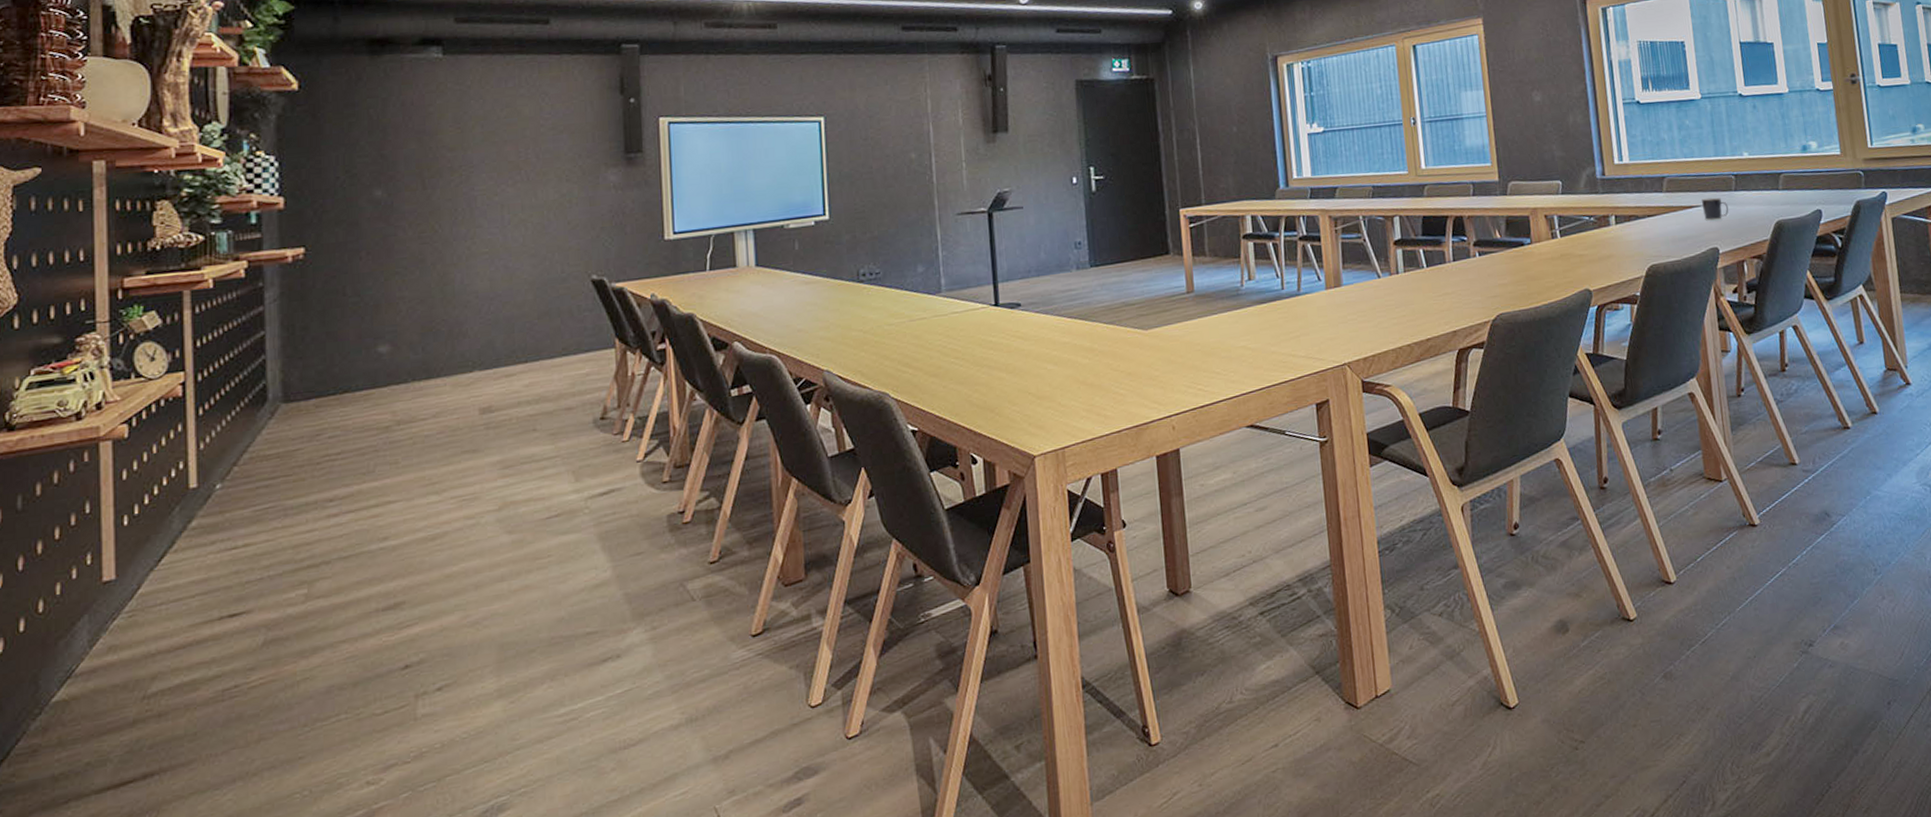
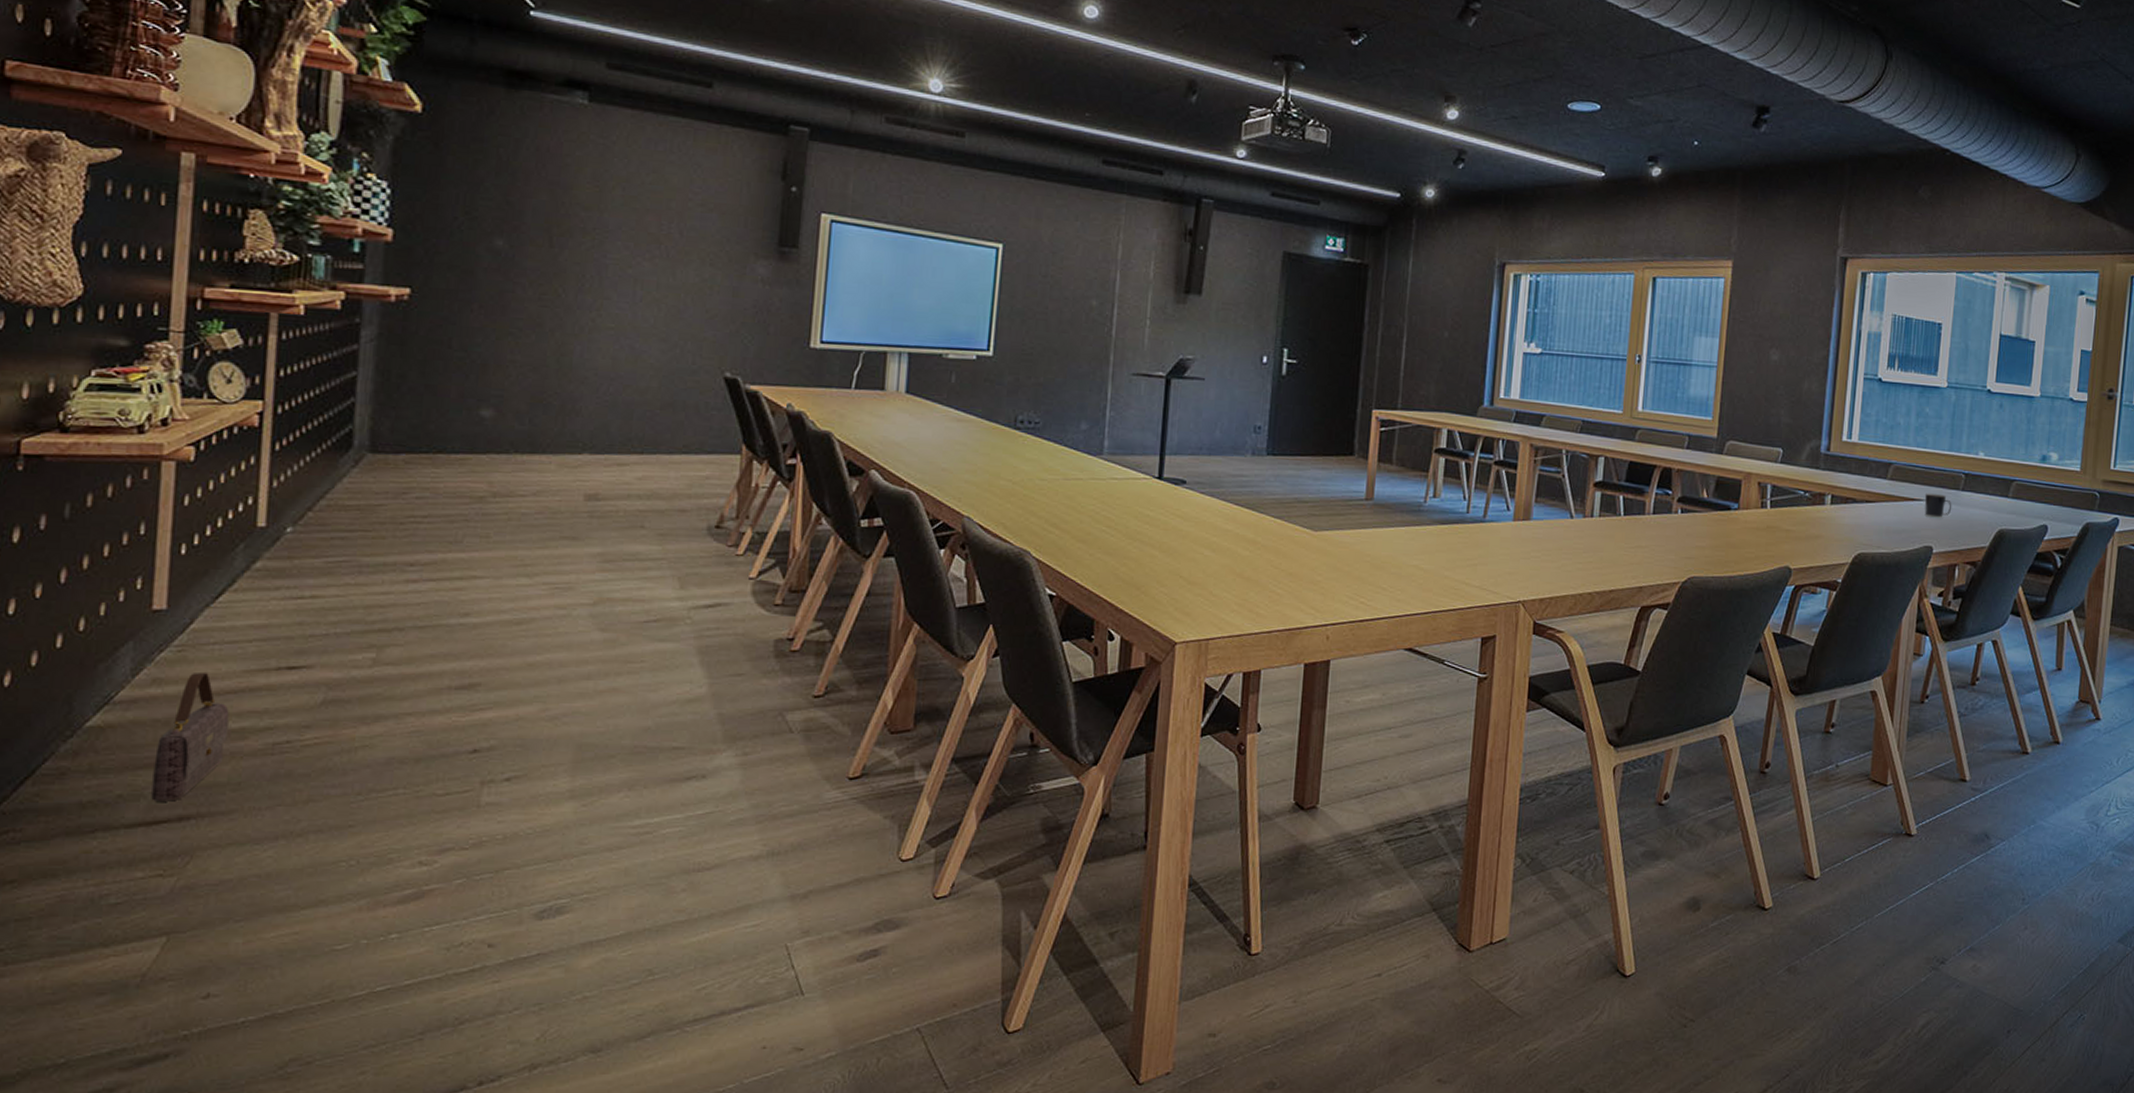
handbag: none [116,632,182,764] -> present [151,671,230,802]

